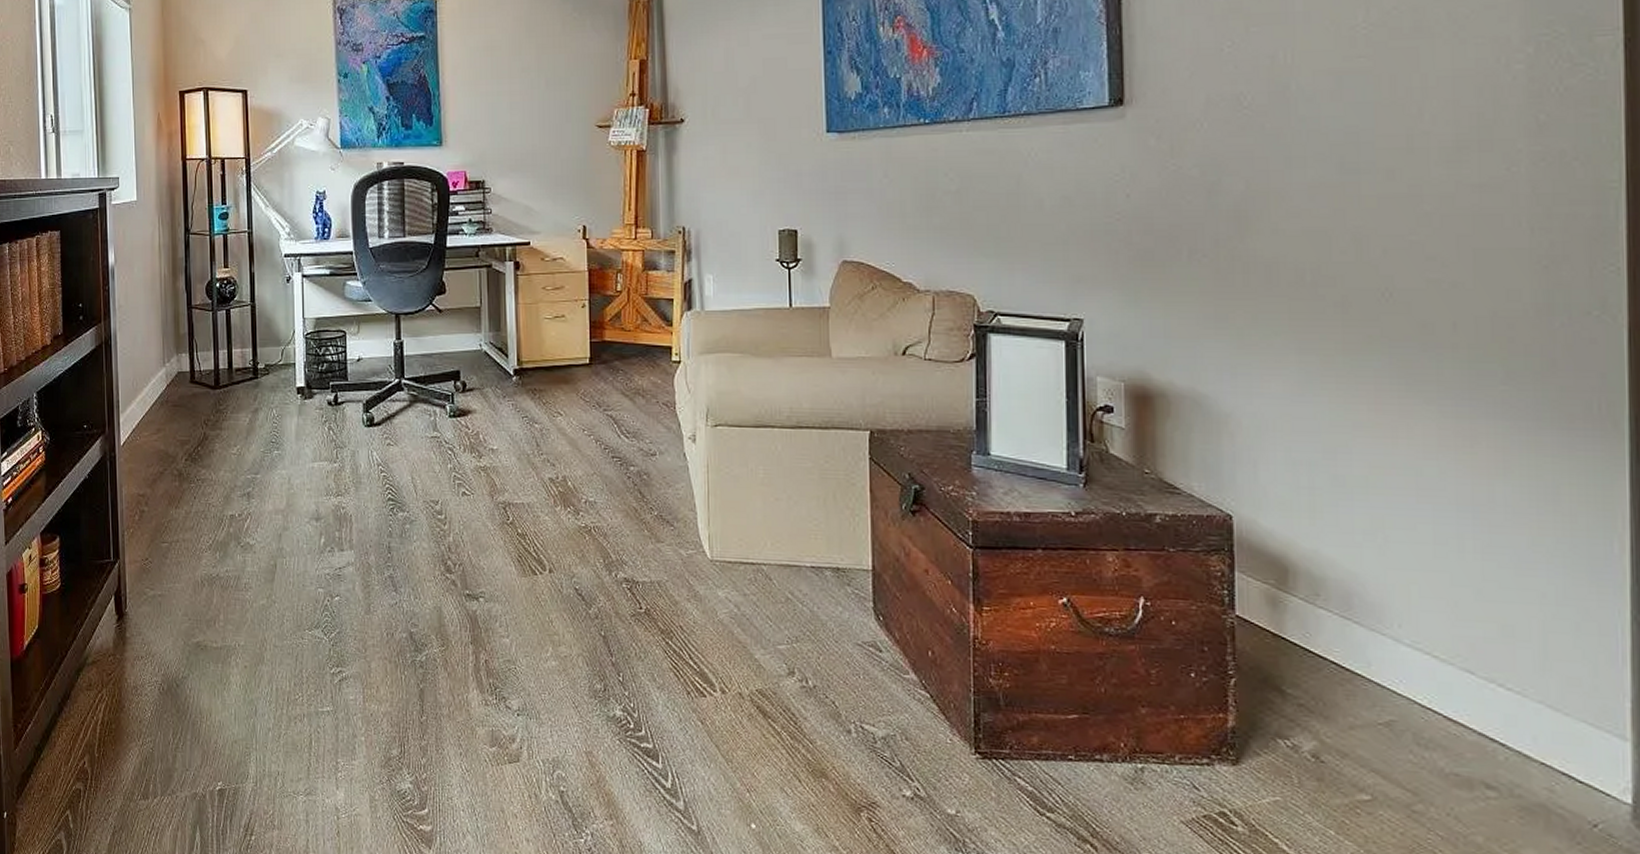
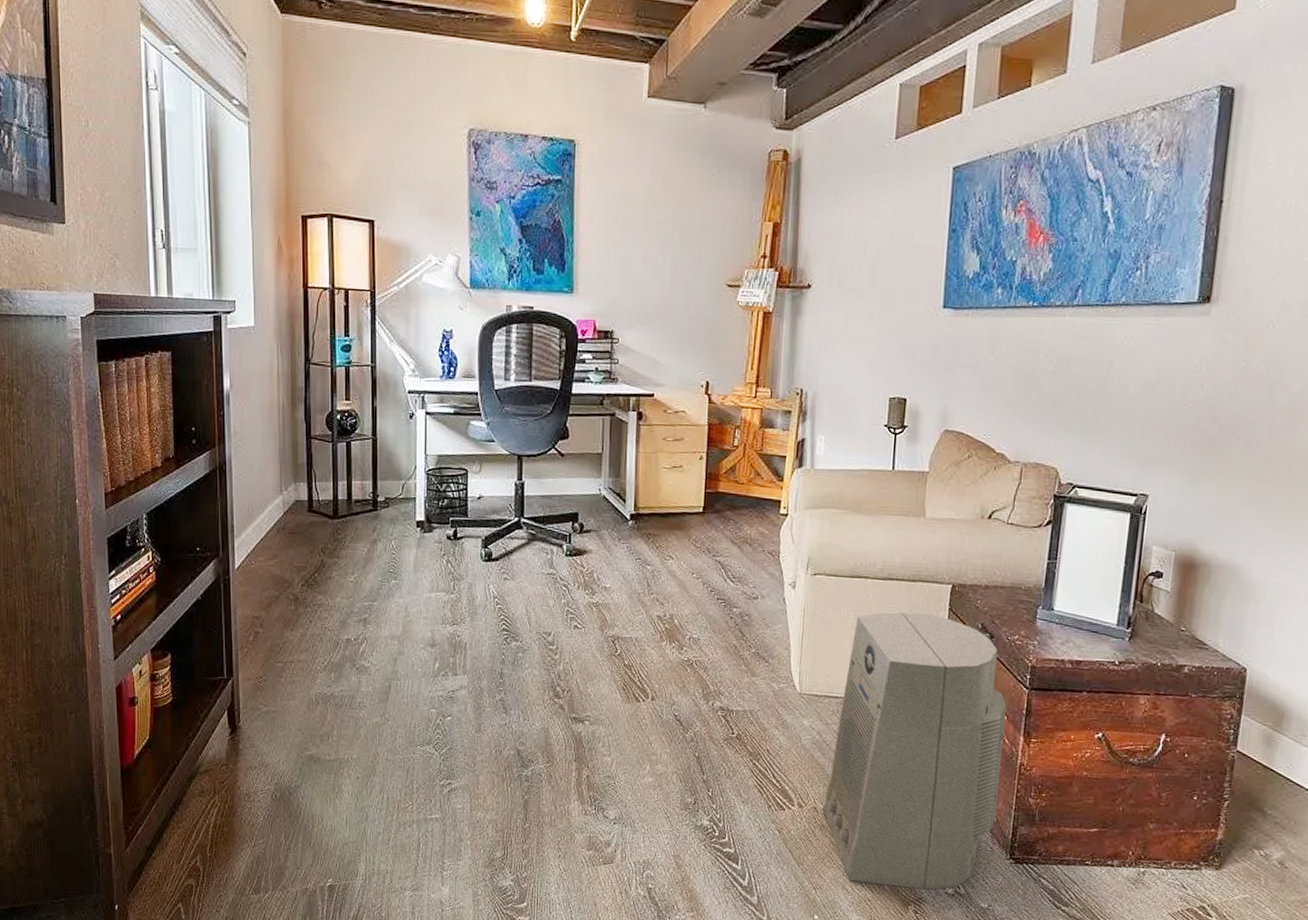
air purifier: none [750,464,952,793] -> present [823,612,1007,890]

